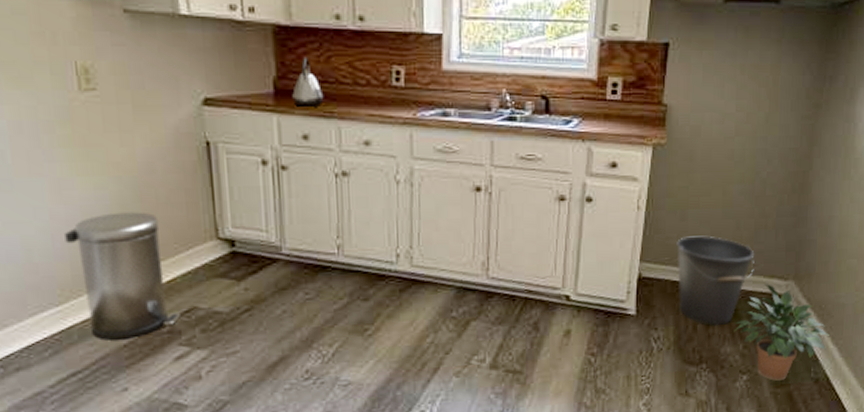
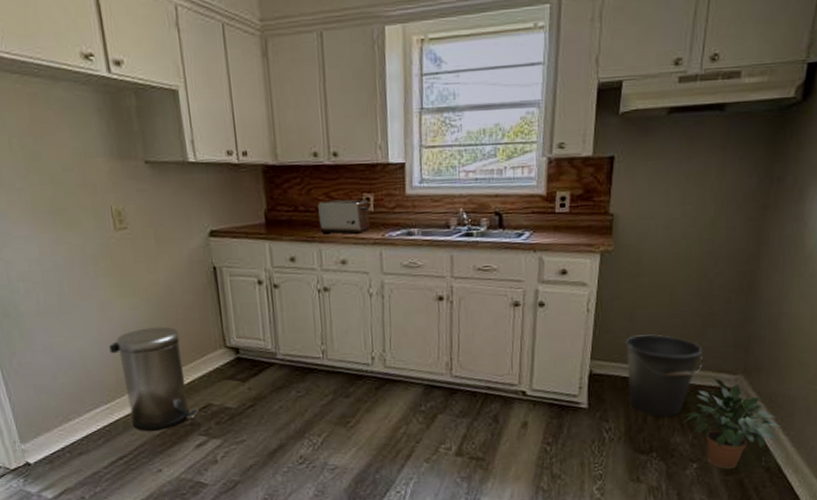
kettle: present [292,56,324,107] -> none [280,190,307,234]
toaster: none [339,70,400,111] -> present [318,199,370,234]

